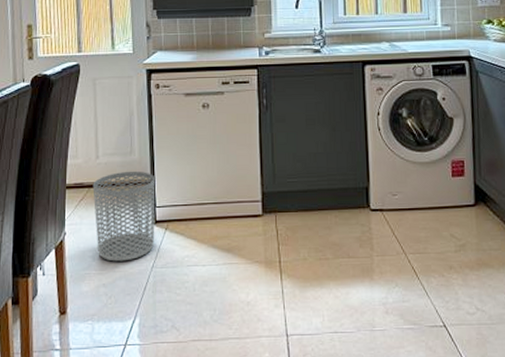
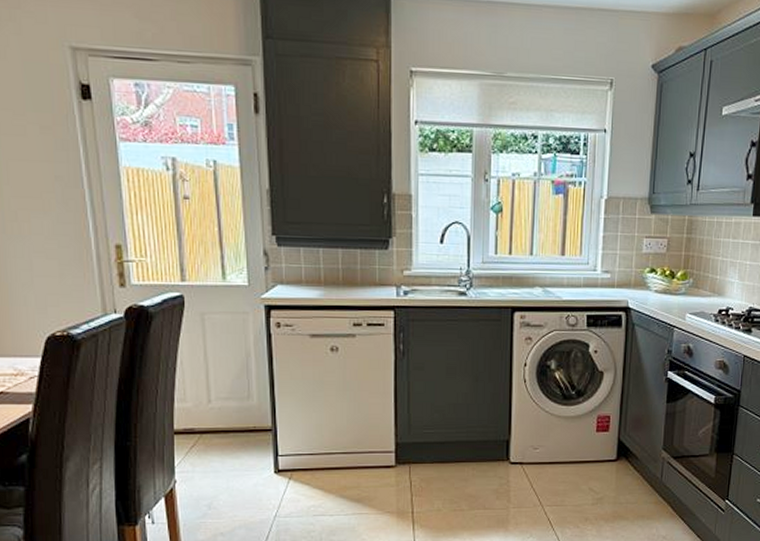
waste bin: present [93,171,156,262] -> none [205,417,278,511]

